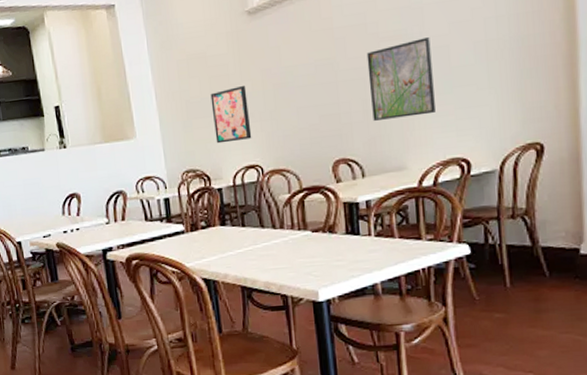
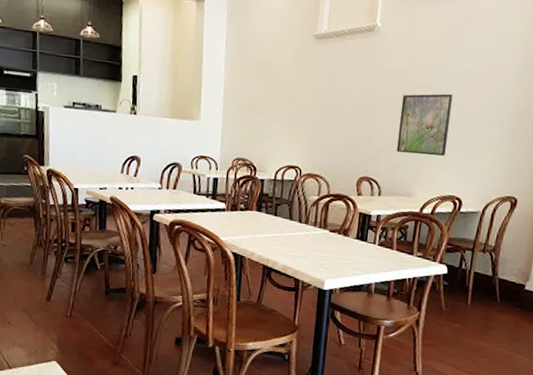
wall art: present [210,86,252,144] -> none [267,97,302,144]

